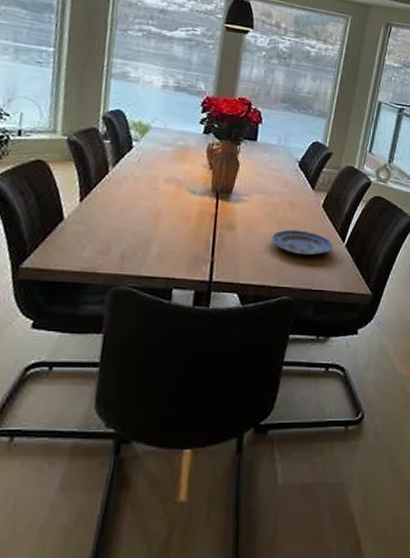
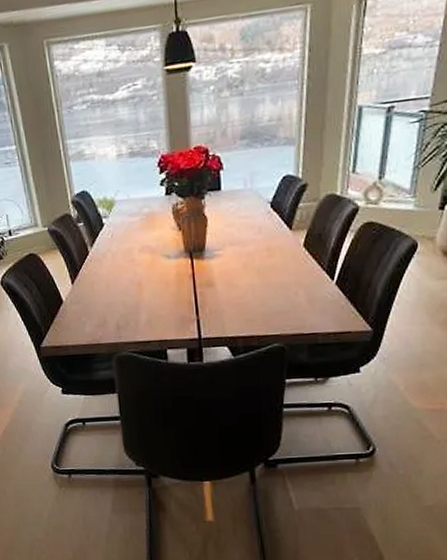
plate: present [271,229,334,256] -> none [253,275,323,301]

